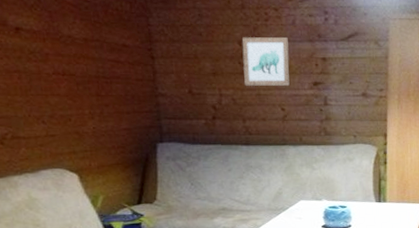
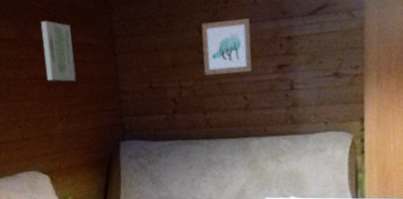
wall art: none [70,16,110,81] -> present [41,21,76,82]

